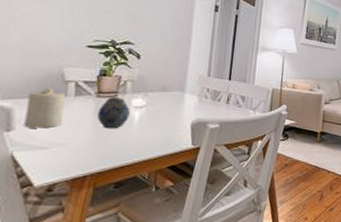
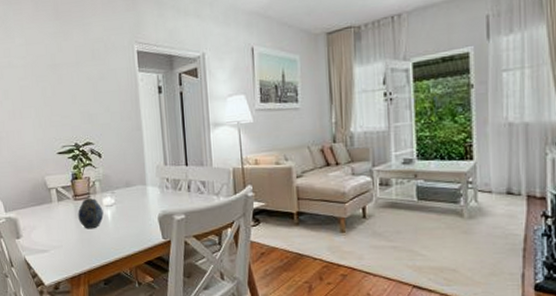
candle: present [24,87,65,128] -> none [25,196,54,234]

